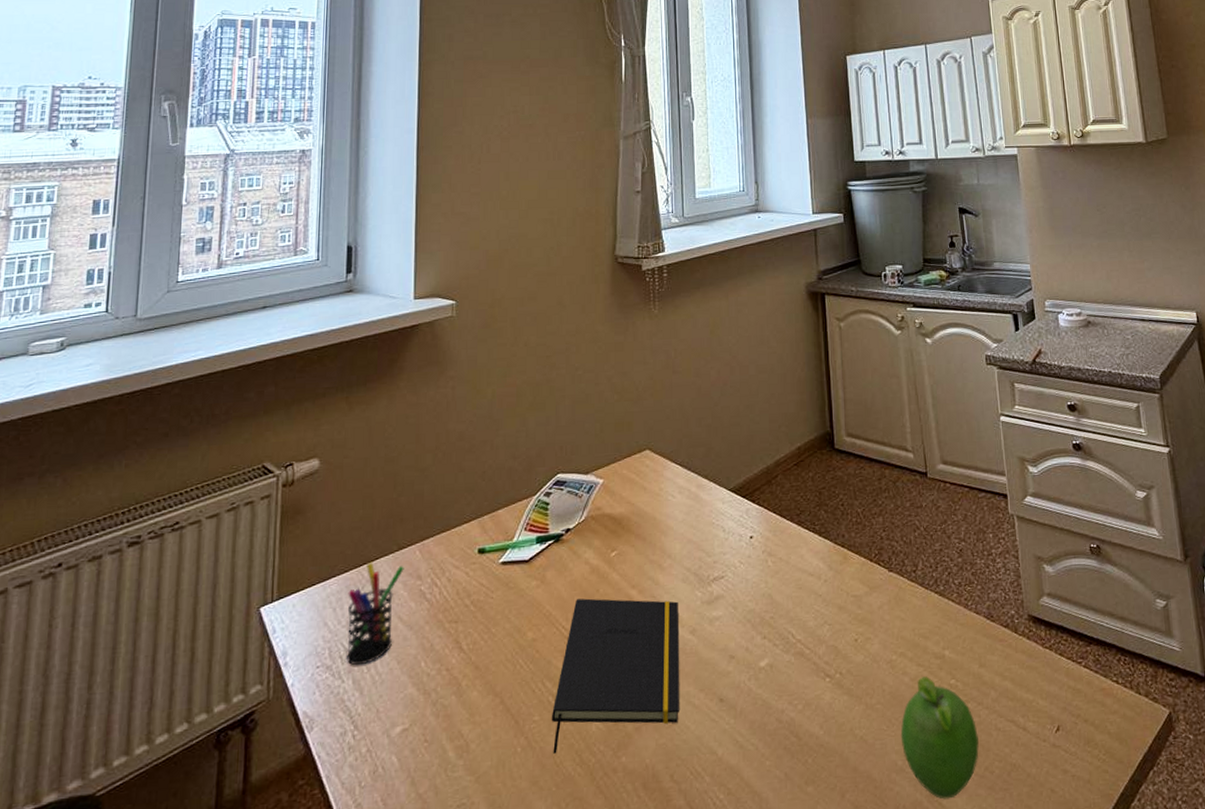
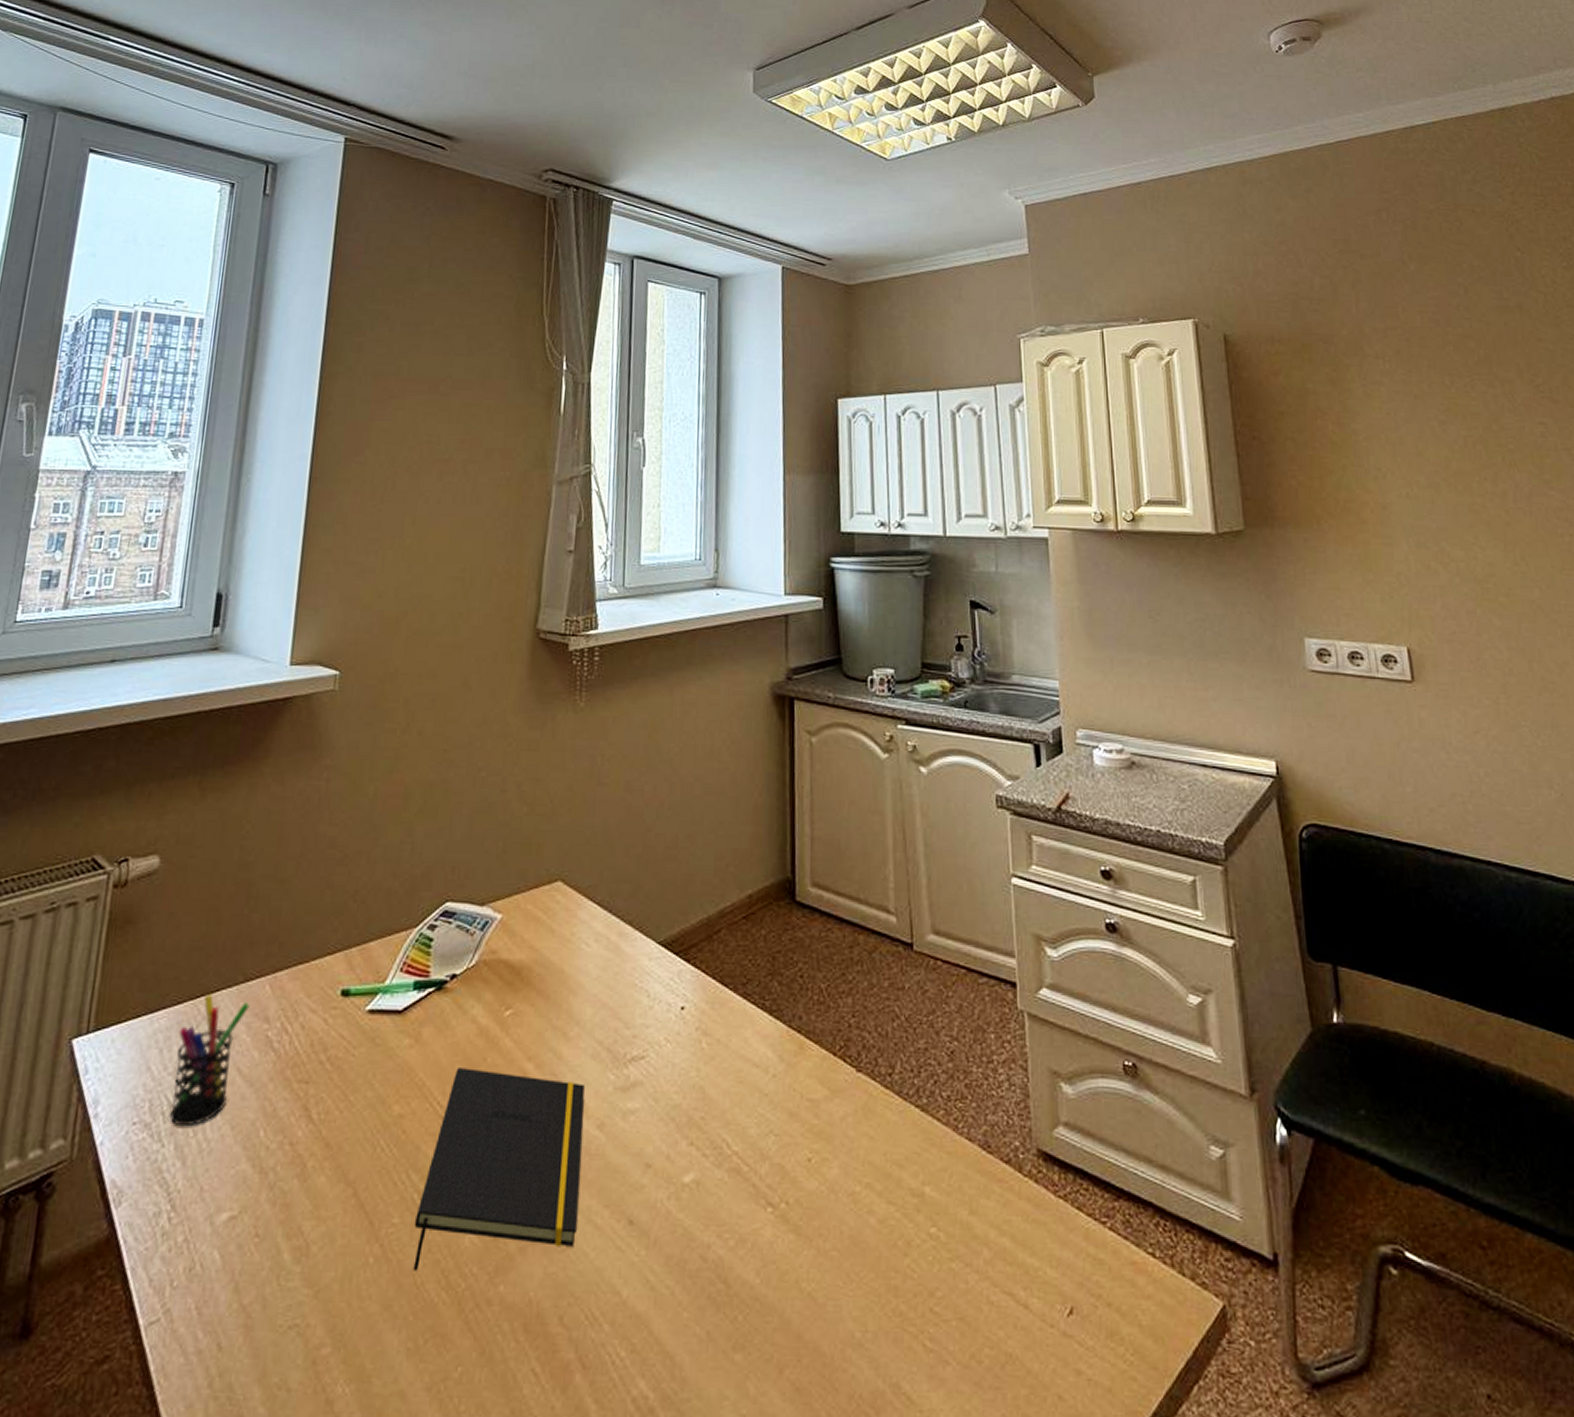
fruit: present [900,676,979,799] -> none [861,1219,964,1393]

